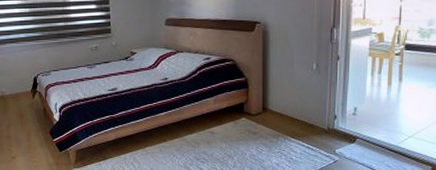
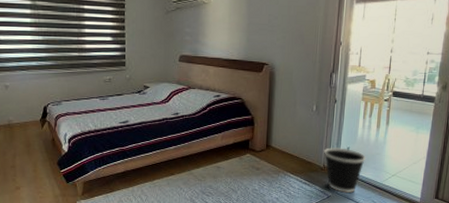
wastebasket: none [328,108,376,158] -> present [324,147,366,194]

